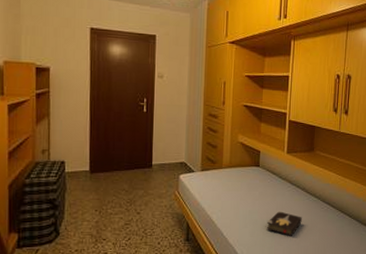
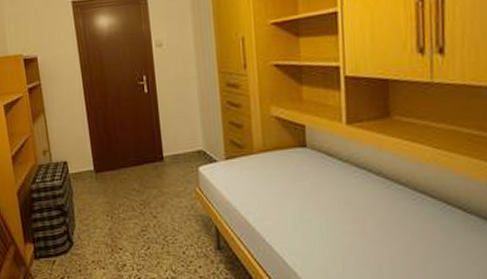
hardback book: present [266,211,302,236] -> none [326,207,381,241]

